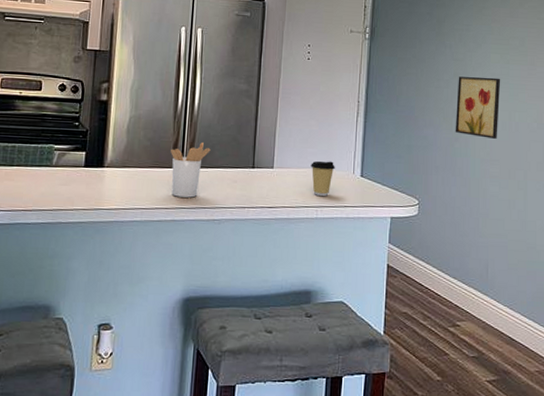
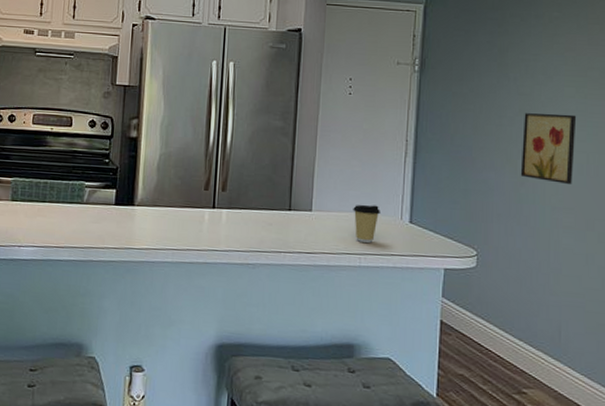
utensil holder: present [171,141,211,198] -> none [202,181,244,240]

